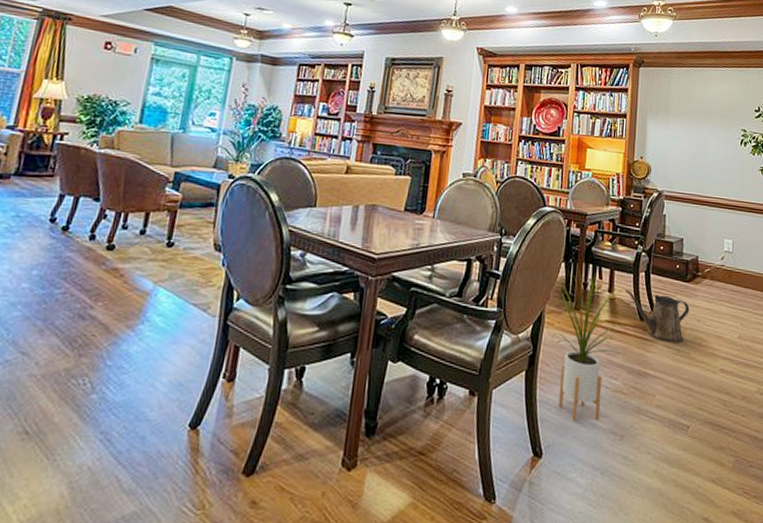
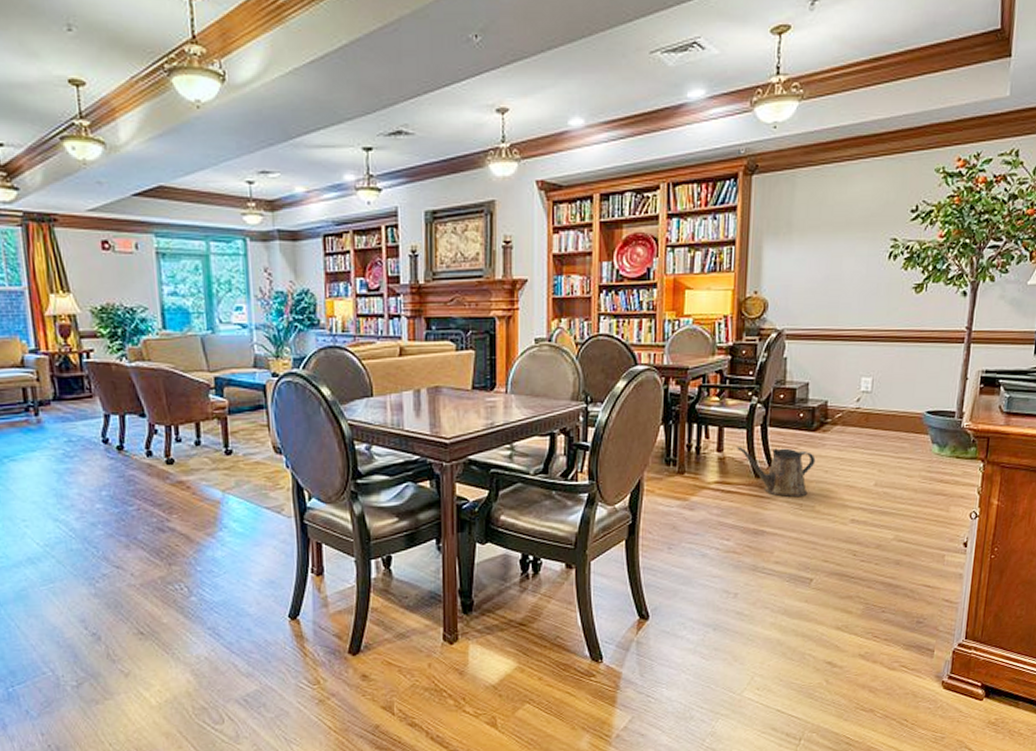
house plant: present [552,269,622,421] -> none [653,431,734,584]

